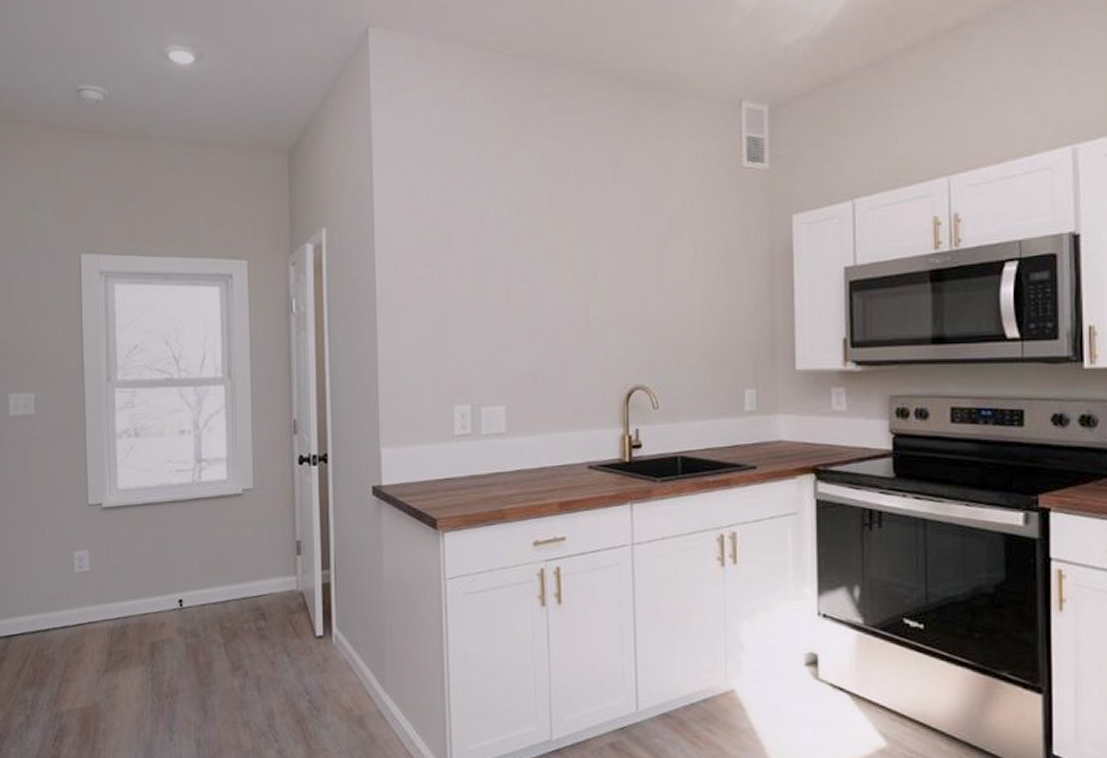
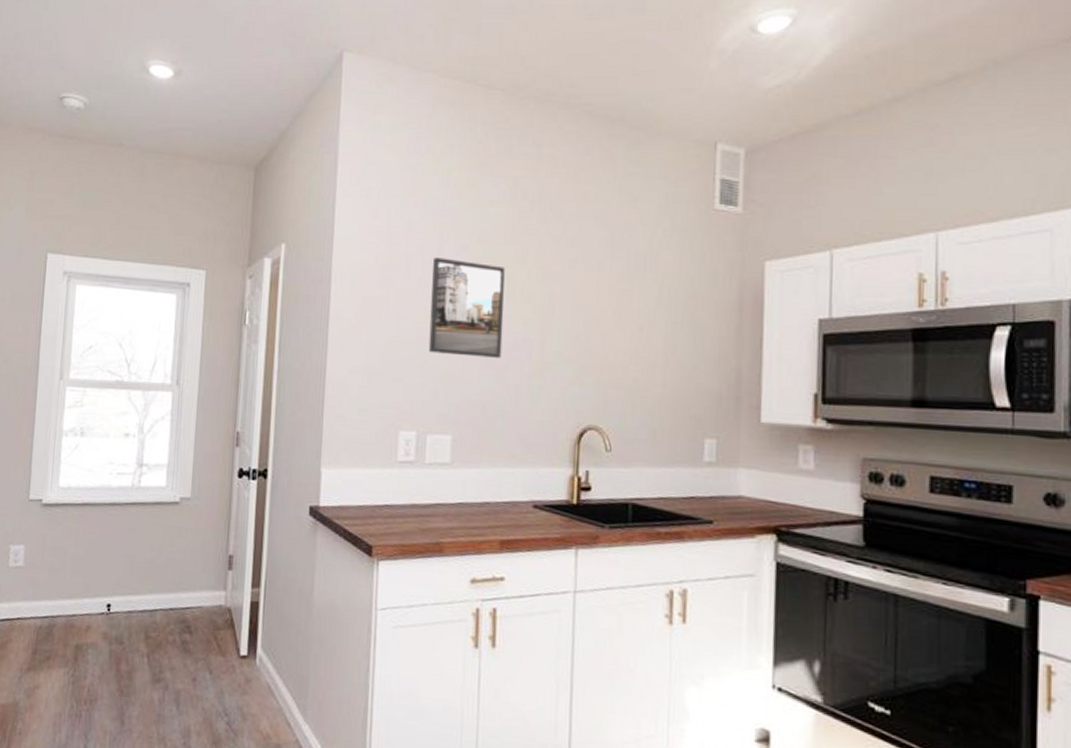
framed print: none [475,232,548,328] -> present [428,257,505,358]

